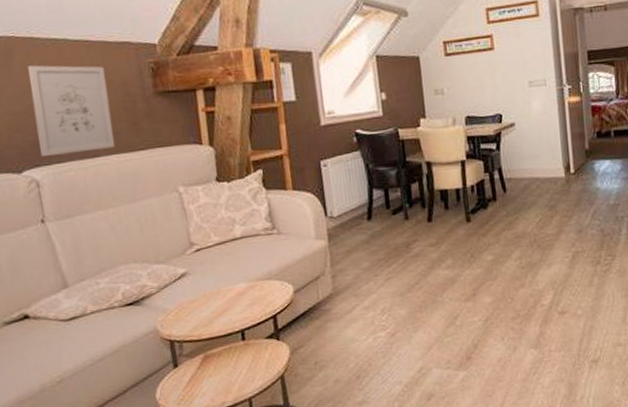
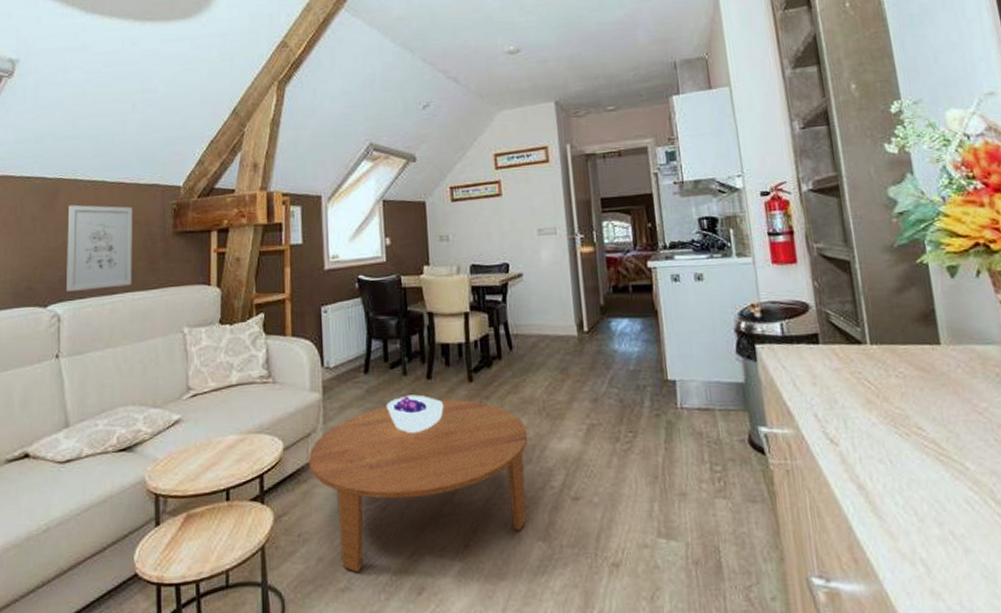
coffee table: none [319,238,521,388] -> present [308,399,528,572]
decorative bowl: none [390,236,445,270] -> present [386,394,444,433]

